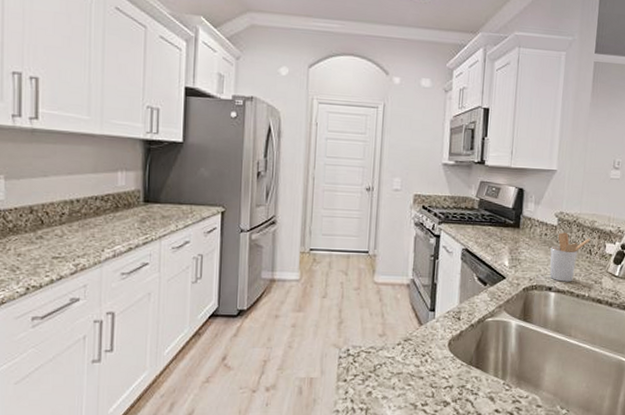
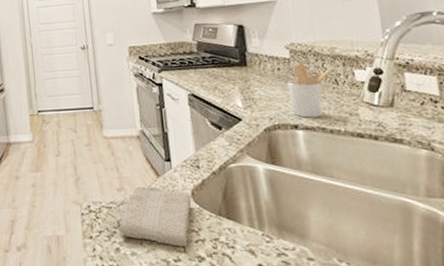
washcloth: none [374,334,448,392] -> present [119,186,192,247]

